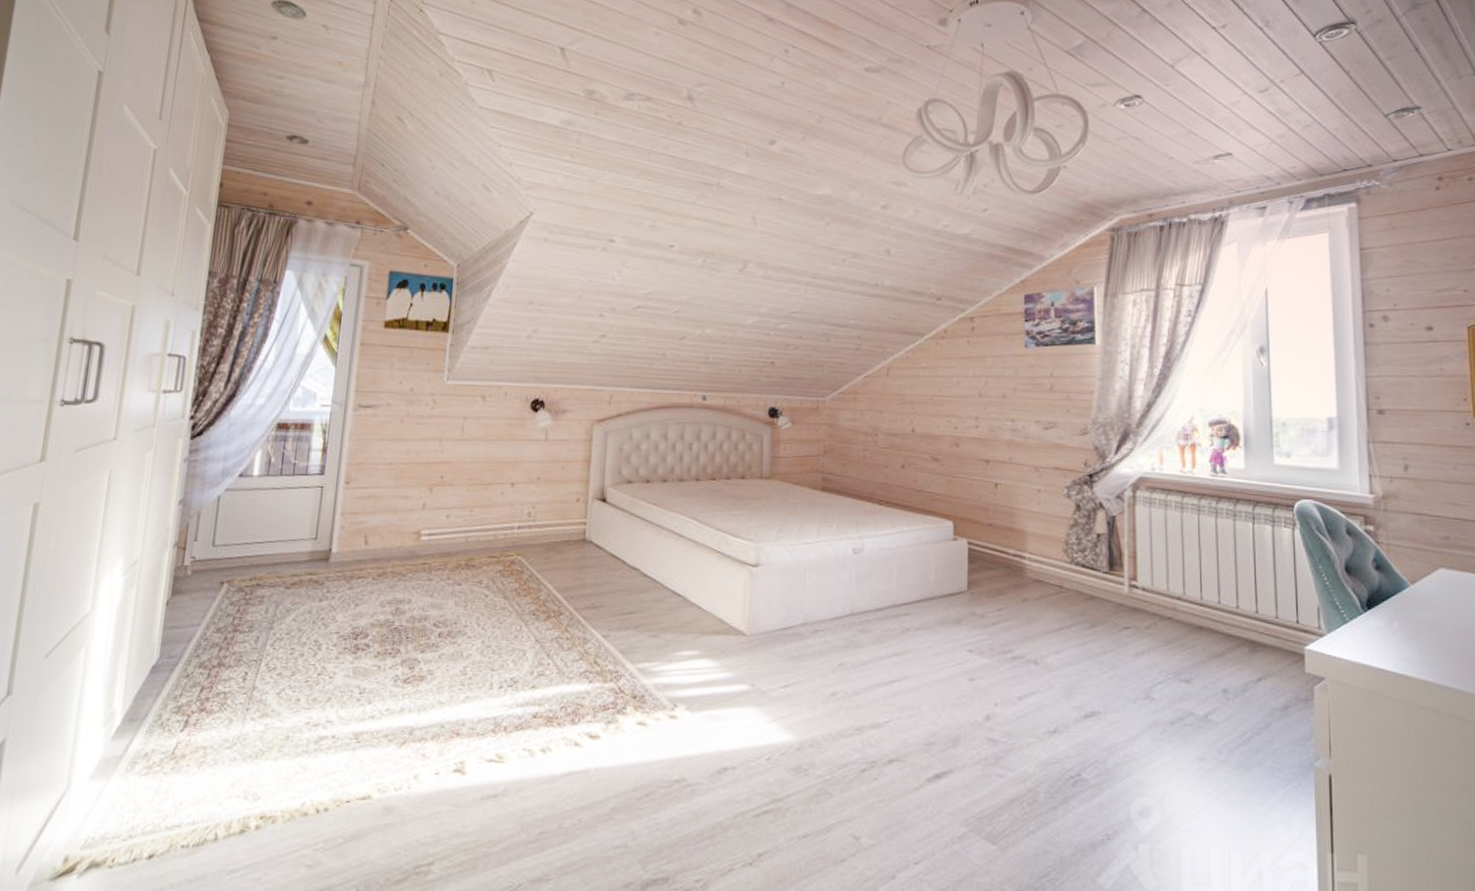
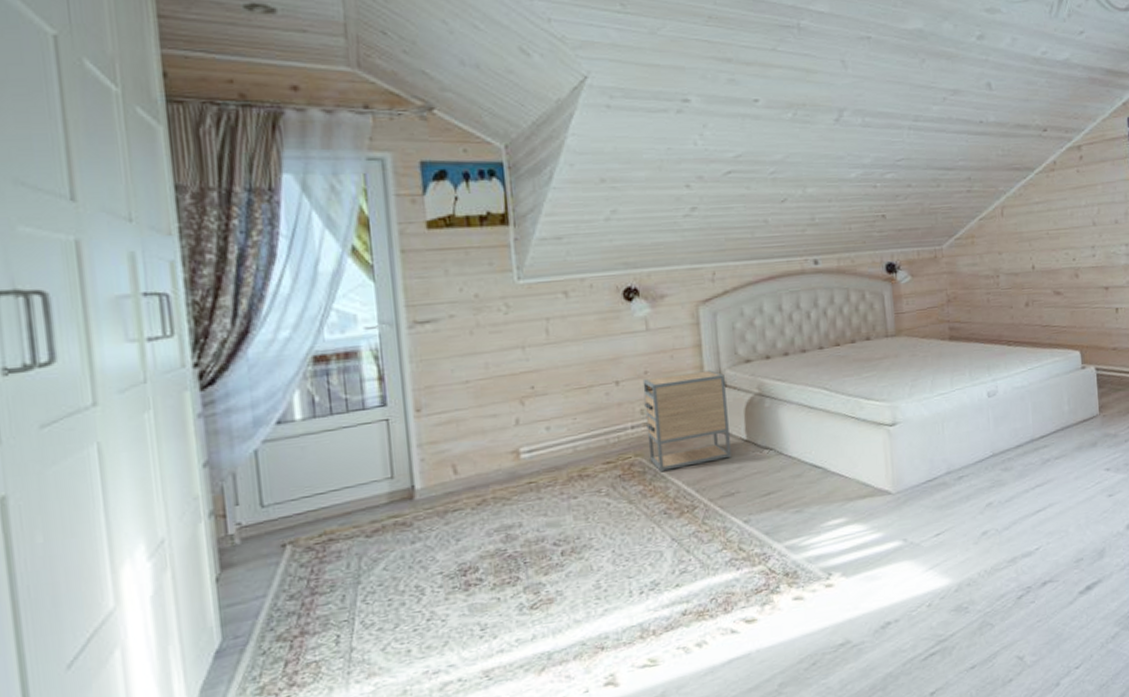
nightstand: none [528,484,606,575] -> present [642,370,731,473]

